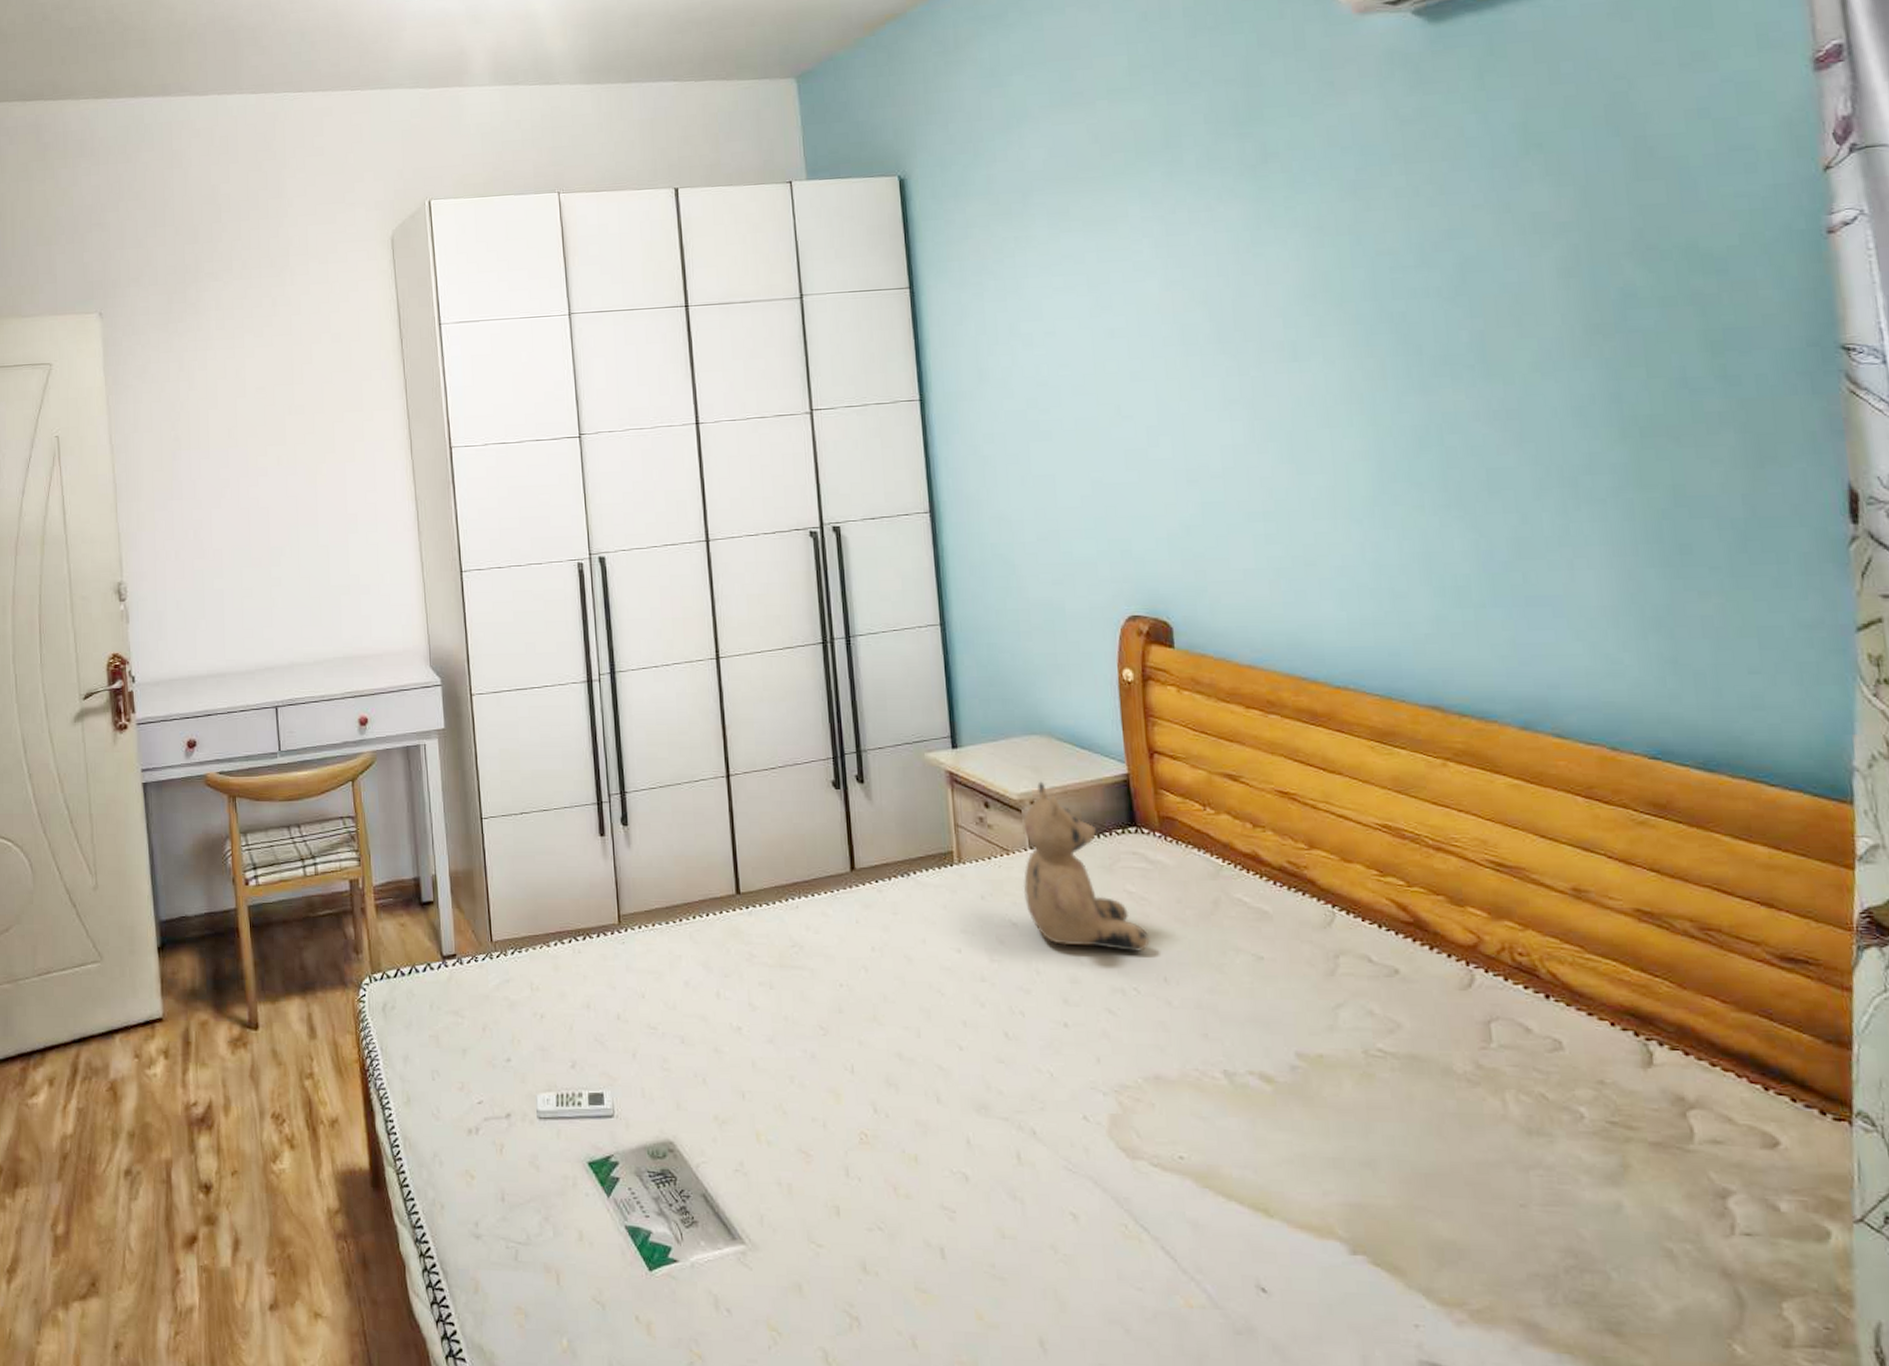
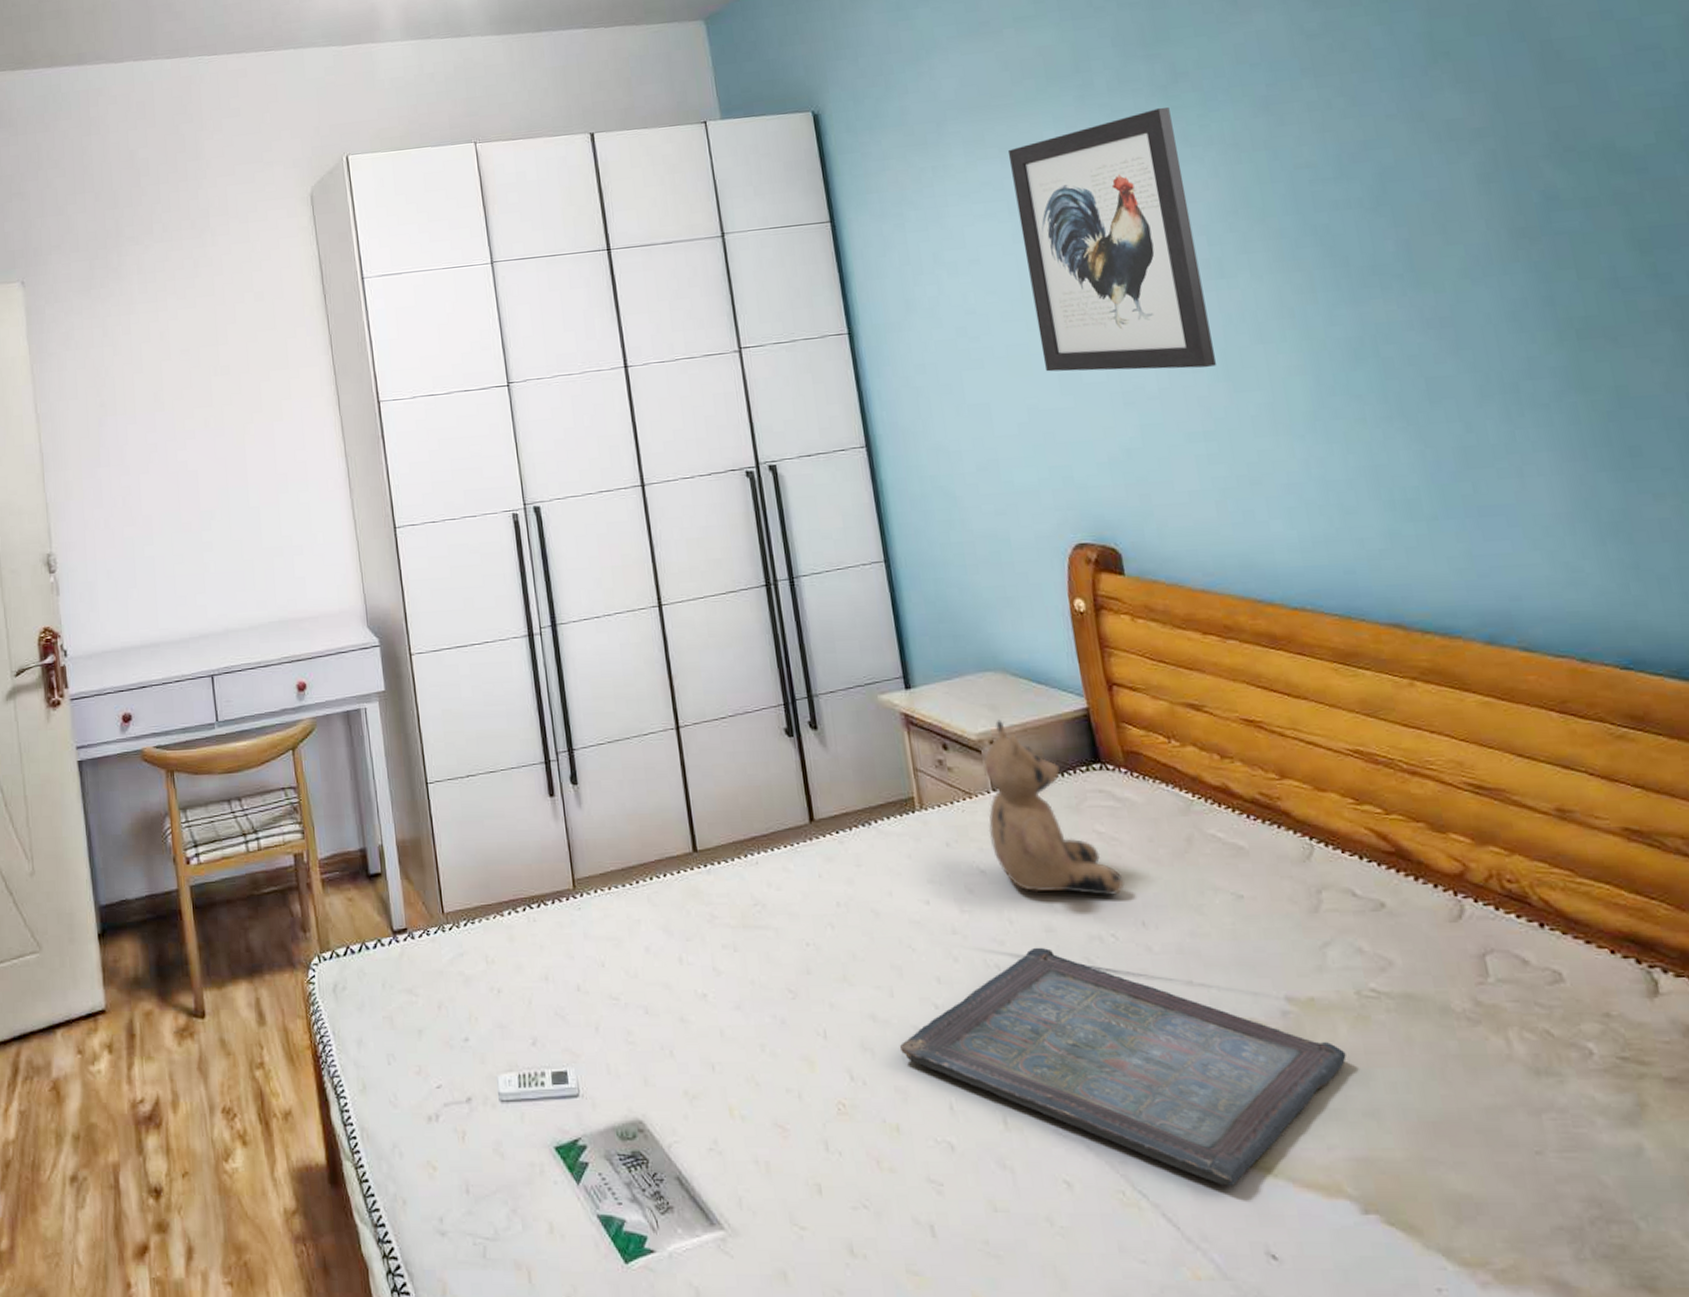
serving tray: none [922,997,1349,1224] -> present [899,947,1347,1186]
wall art: none [1091,187,1281,450] -> present [1007,107,1216,372]

